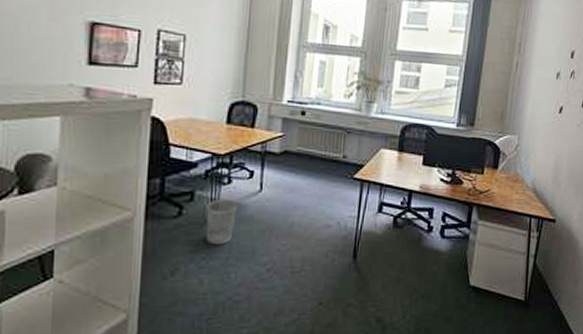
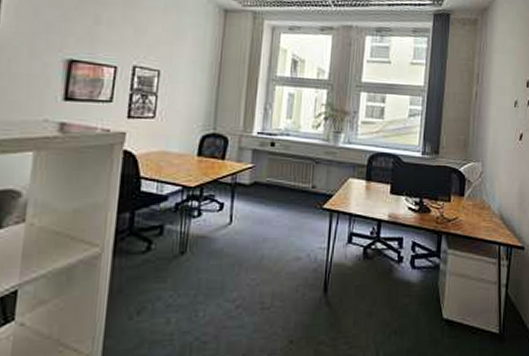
wastebasket: present [205,198,237,245] -> none [174,232,207,281]

